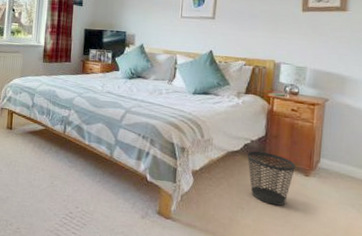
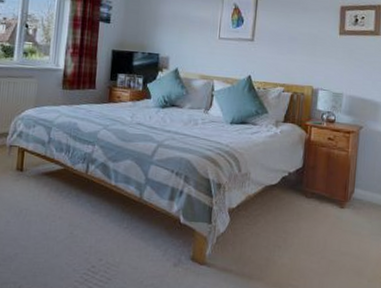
wastebasket: present [247,151,295,206] -> none [285,183,331,241]

